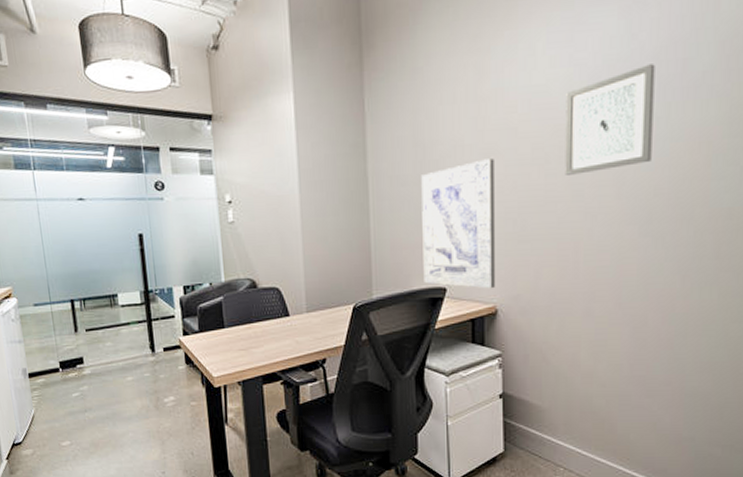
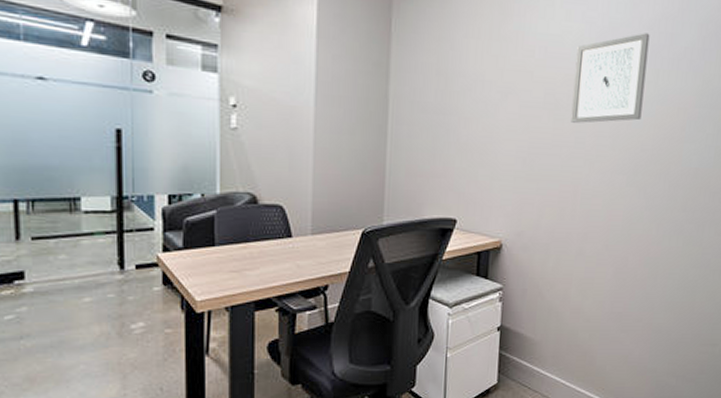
wall art: present [421,158,495,289] -> none [435,97,511,224]

